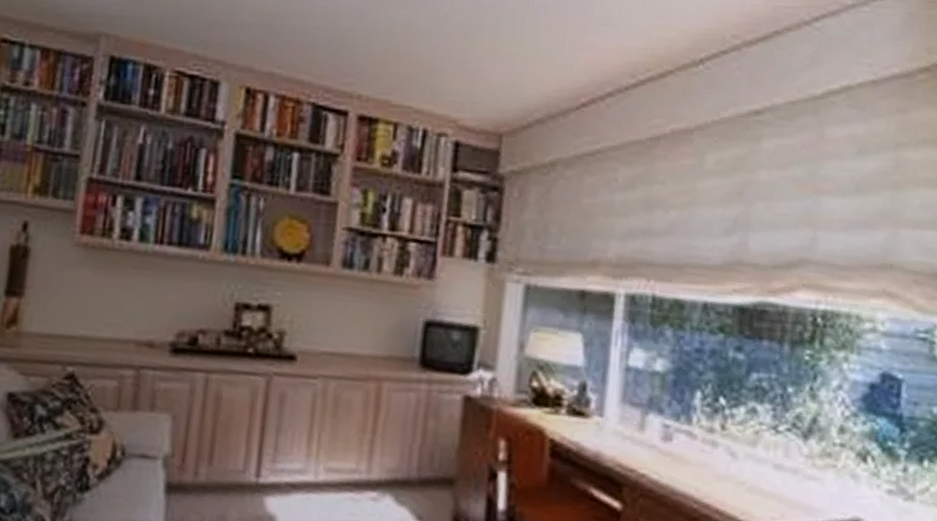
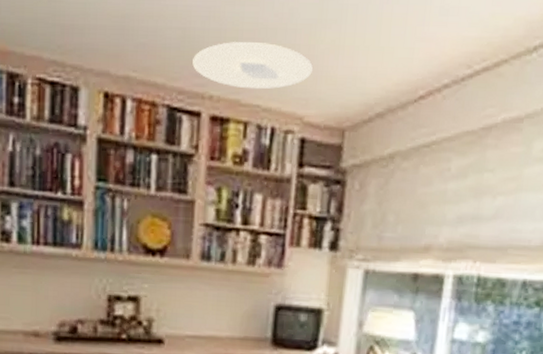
ceiling light: none [341,43,469,91] -> present [192,41,314,90]

